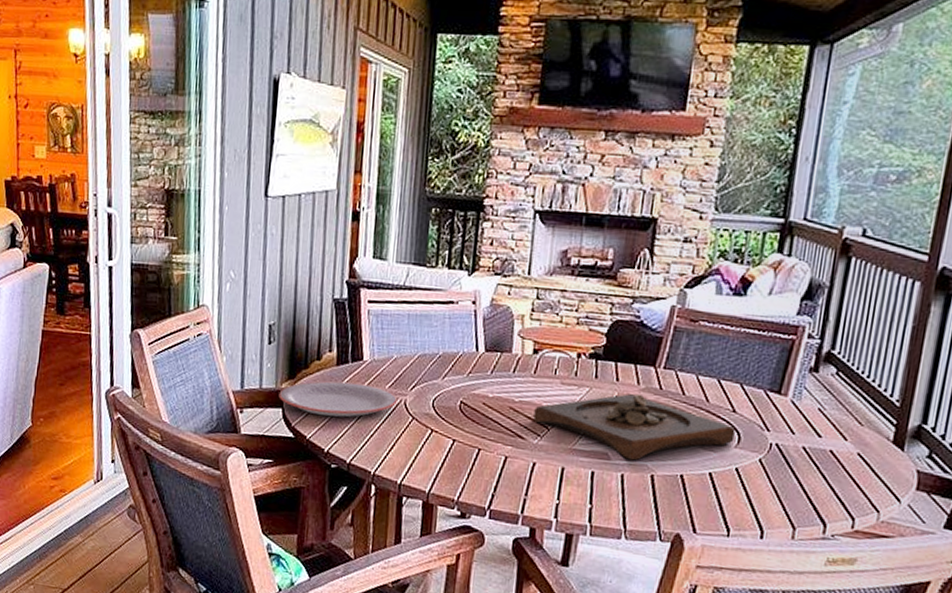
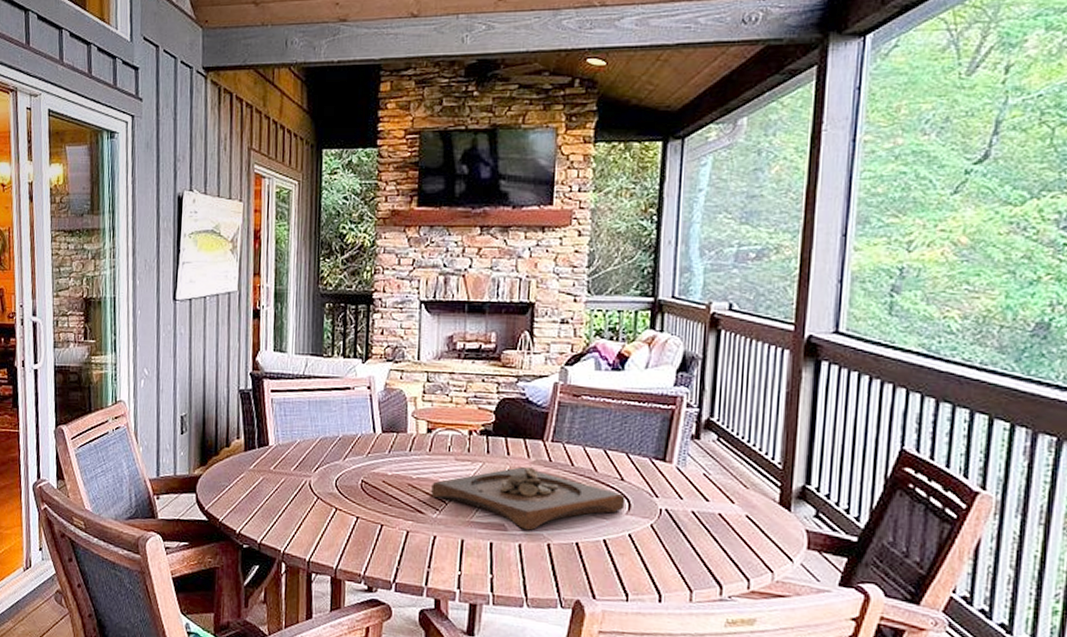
plate: present [279,380,397,417] -> none [192,465,302,500]

